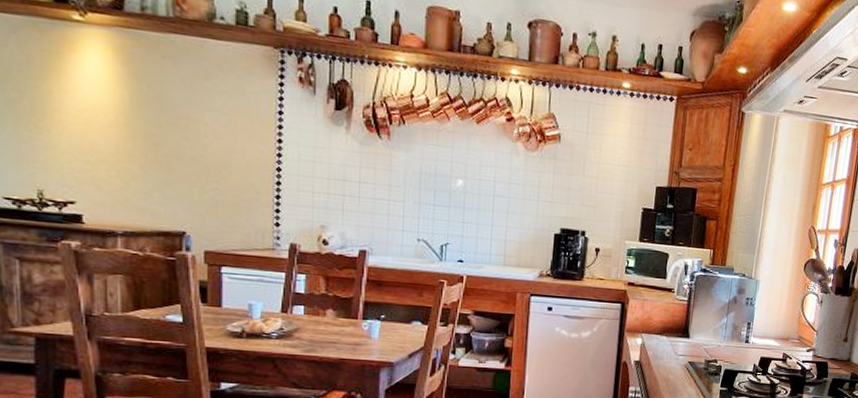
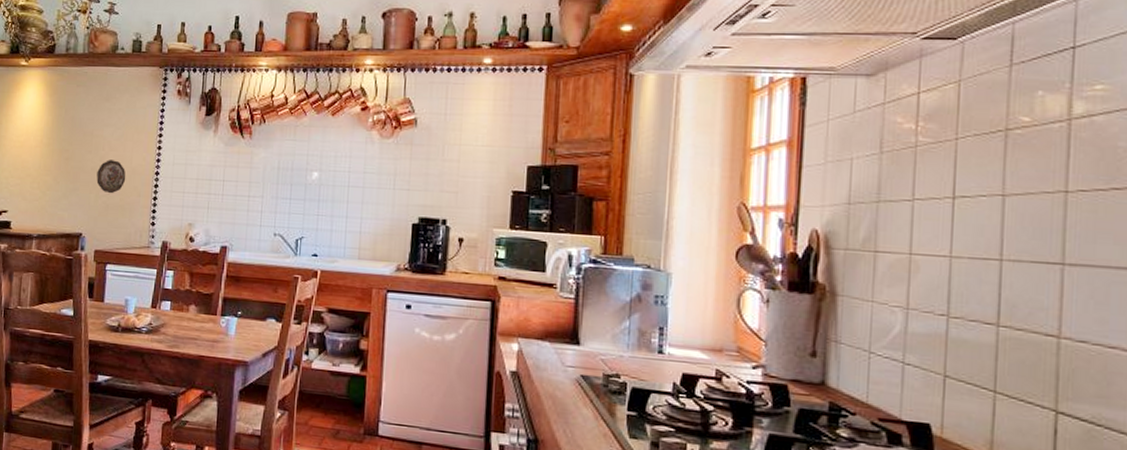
decorative plate: none [200,149,239,189] -> present [96,160,126,194]

